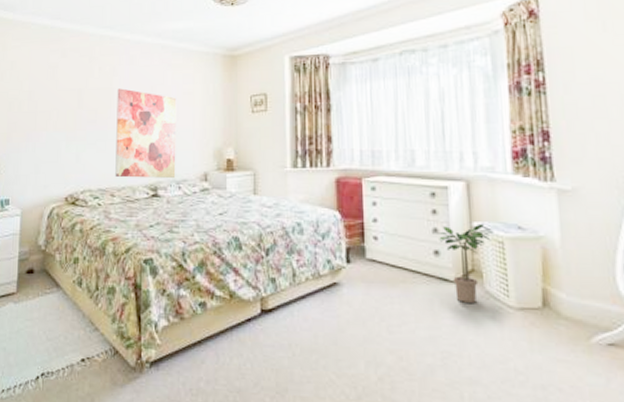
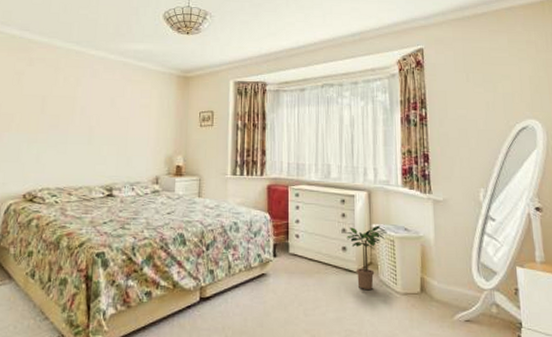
wall art: present [115,88,177,179] -> none [73,98,135,181]

